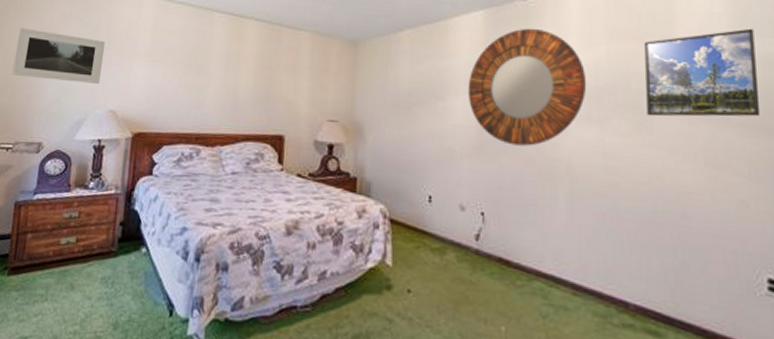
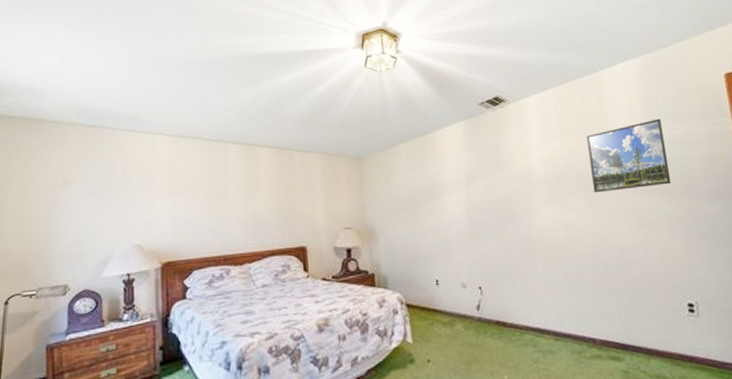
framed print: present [12,28,106,84] -> none [25,176,123,224]
home mirror: present [467,28,587,146] -> none [457,132,549,229]

